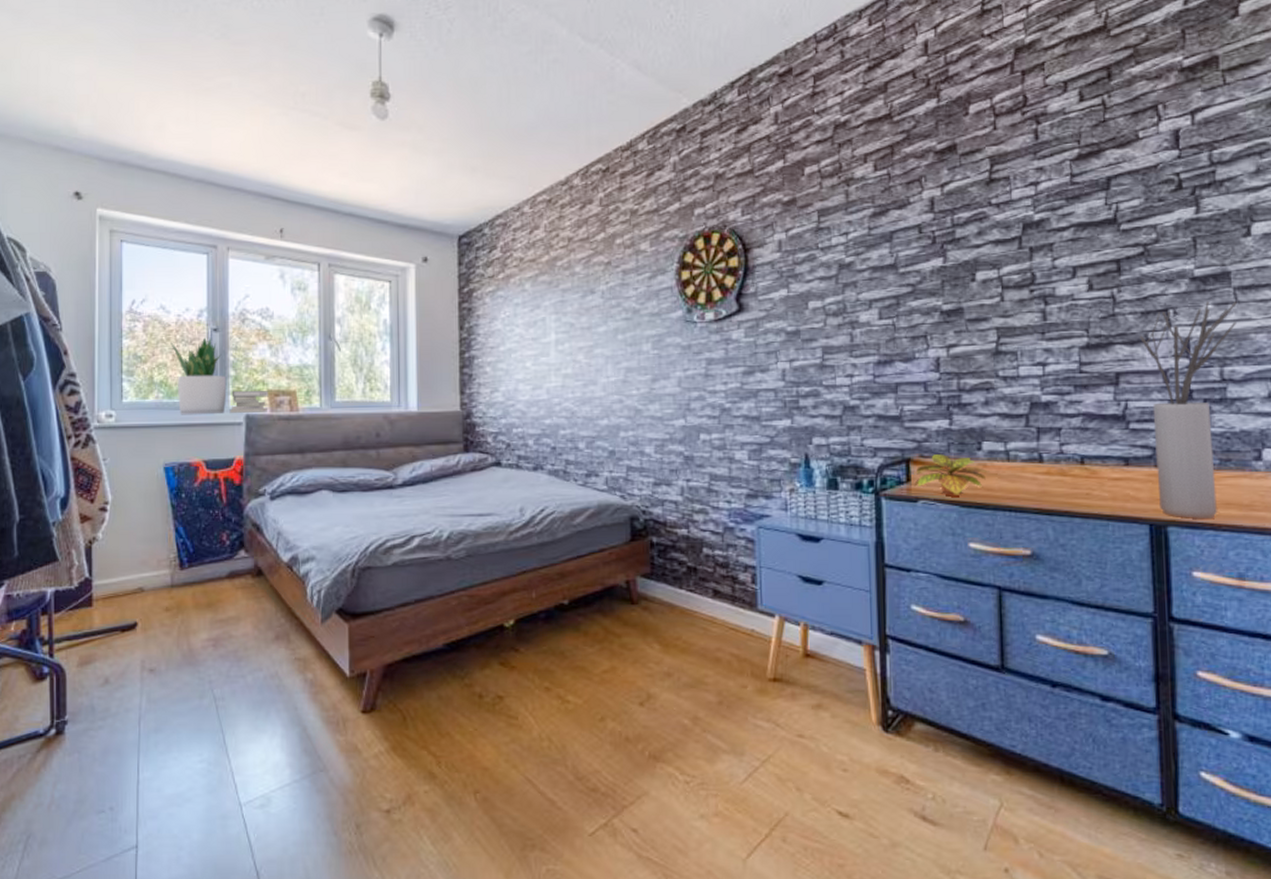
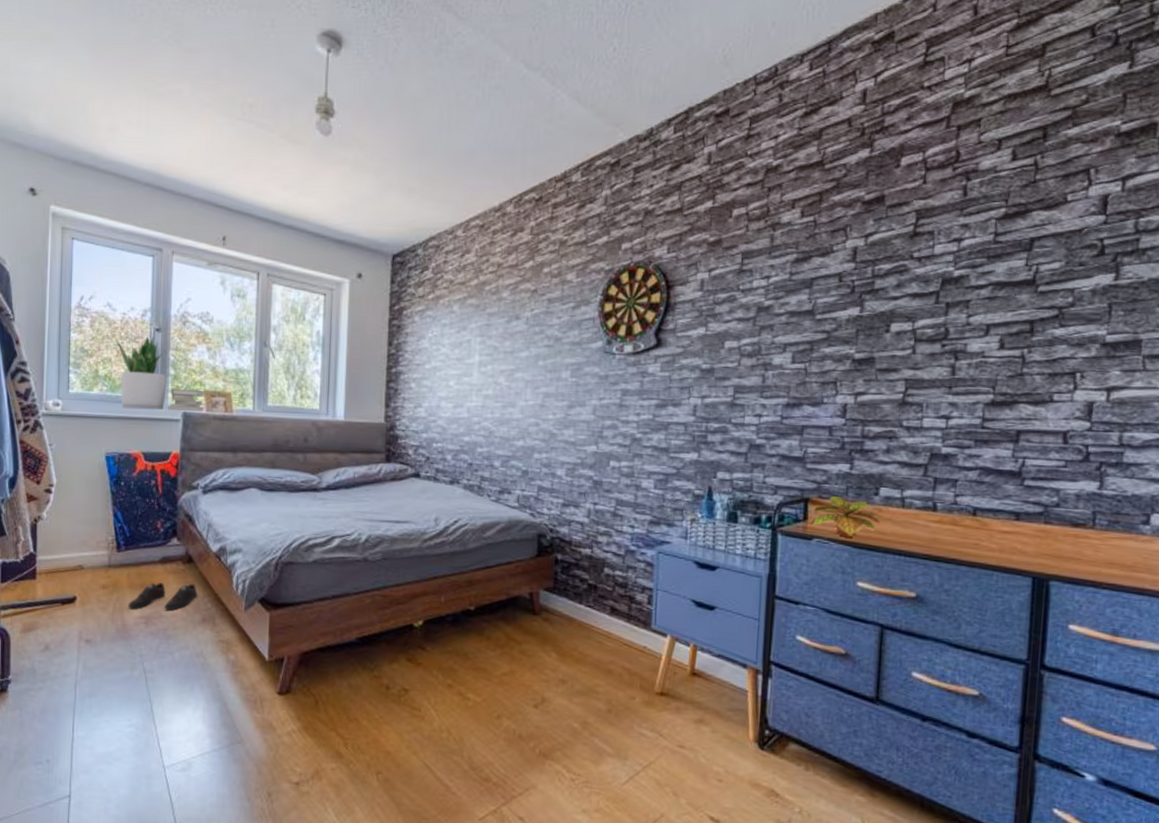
shoe: none [194,597,269,631] -> present [128,583,198,610]
vase: present [1139,301,1237,520] -> none [1043,367,1144,577]

